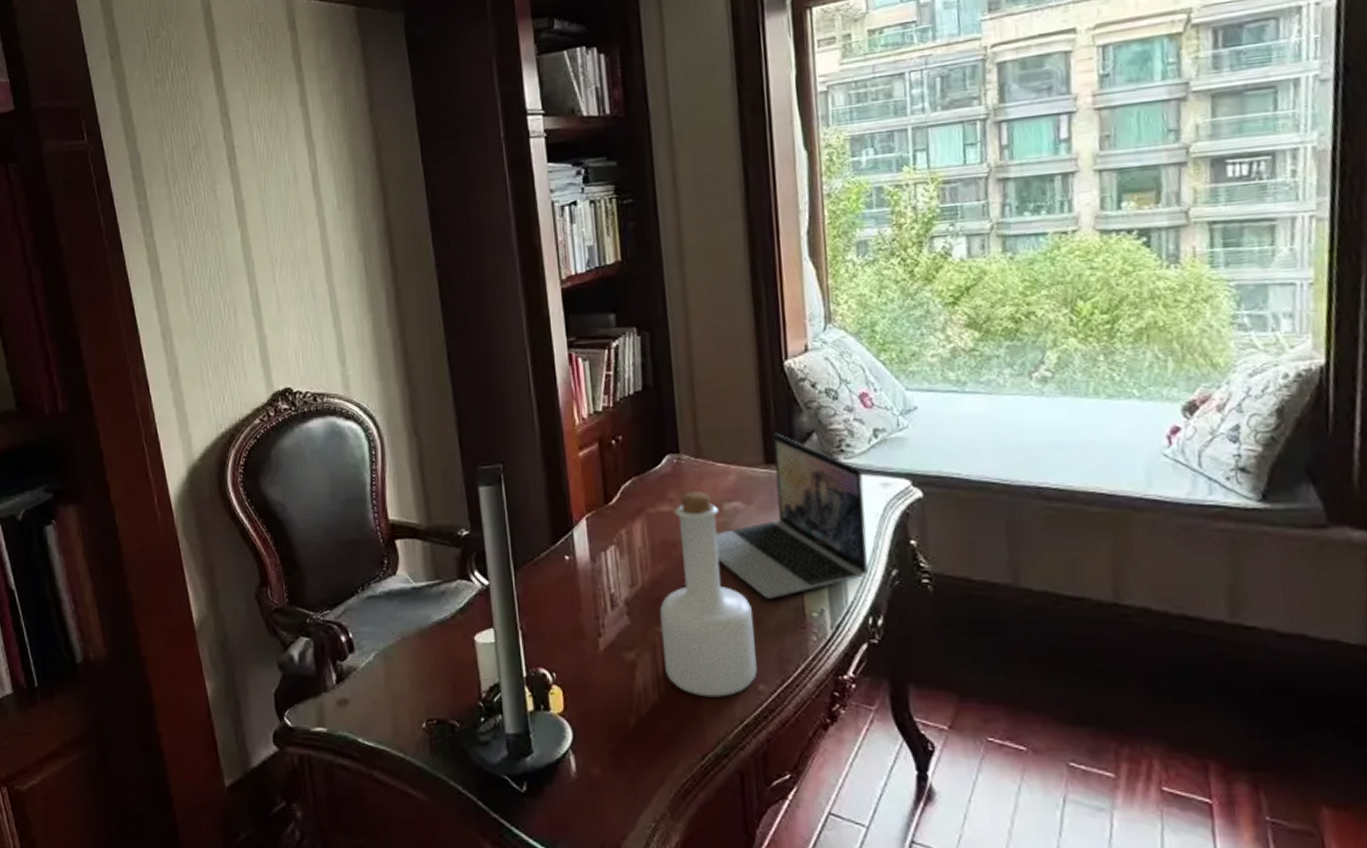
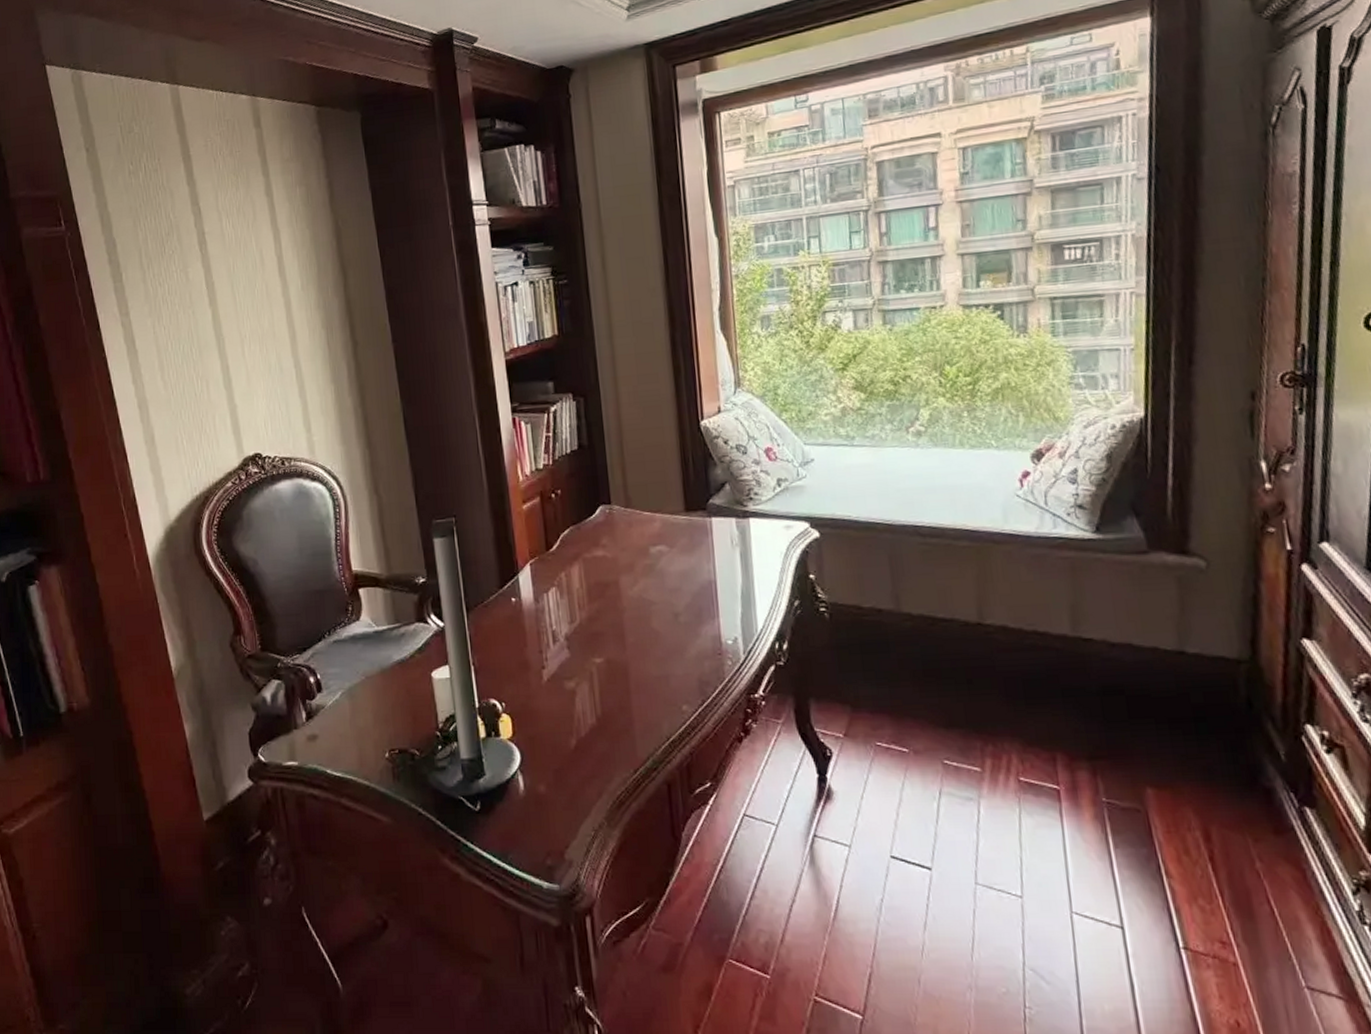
bottle: present [659,491,757,697] -> none [595,537,681,719]
laptop: present [716,433,868,599] -> none [644,484,774,630]

